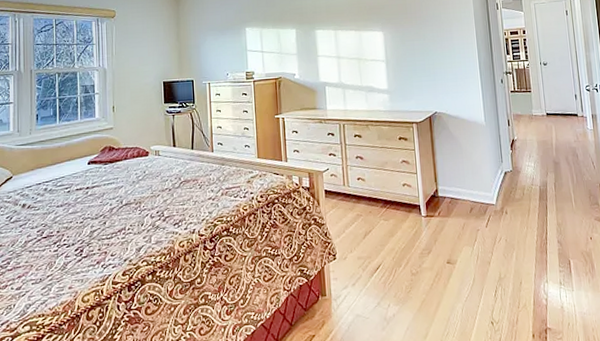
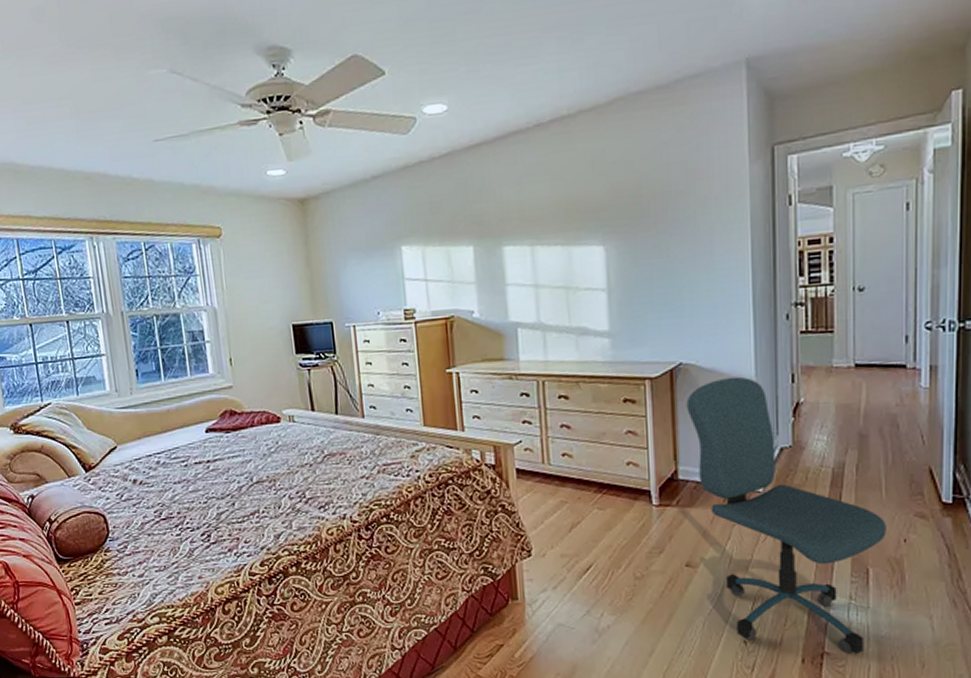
office chair: none [441,121,579,329] -> present [686,376,886,655]

